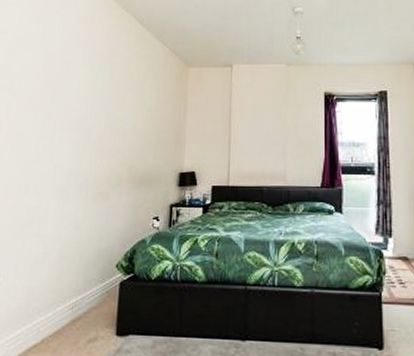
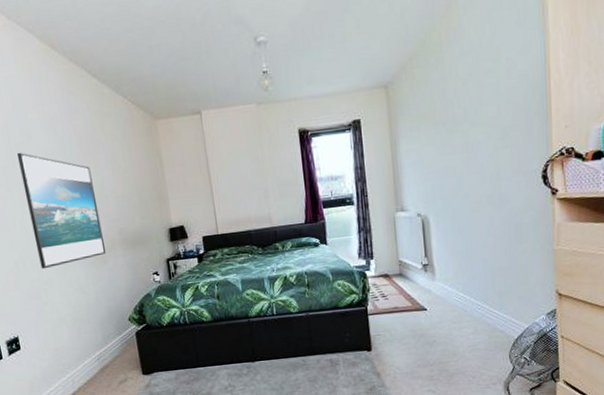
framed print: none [42,80,116,197] -> present [17,152,107,269]

